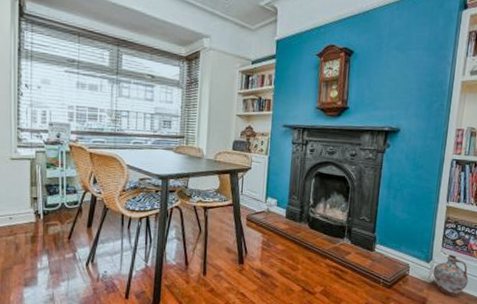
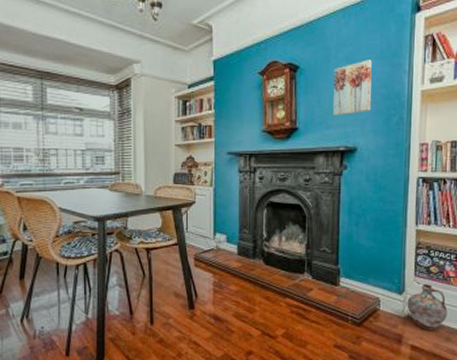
wall art: none [380,49,420,99] -> present [332,60,372,116]

